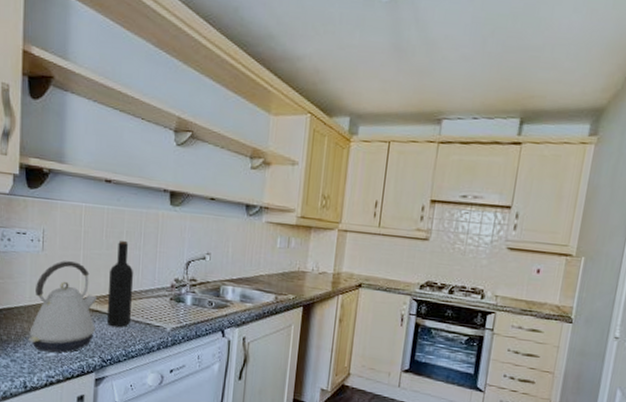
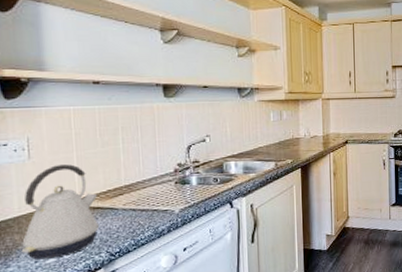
wine bottle: present [106,240,134,328] -> none [107,135,136,220]

